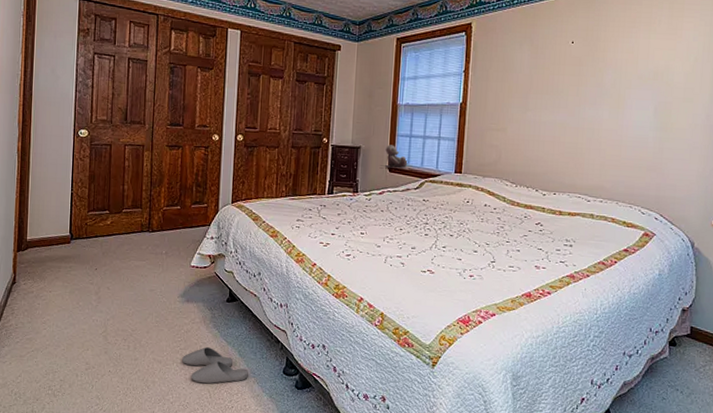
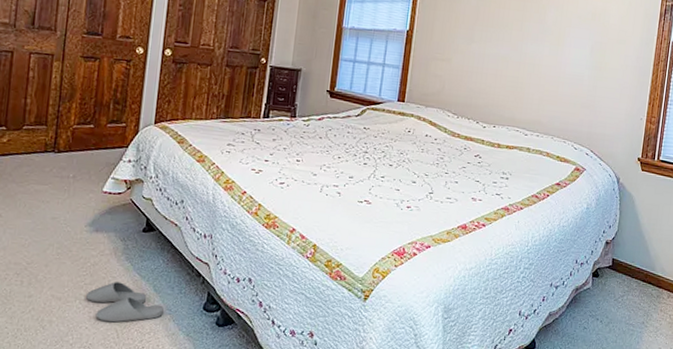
stuffed animal: present [384,144,409,169] -> none [325,69,351,95]

